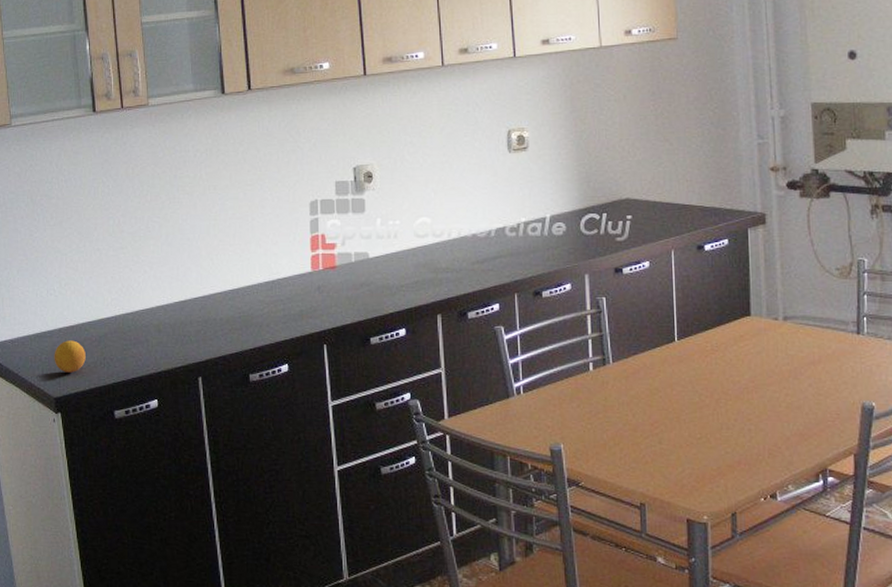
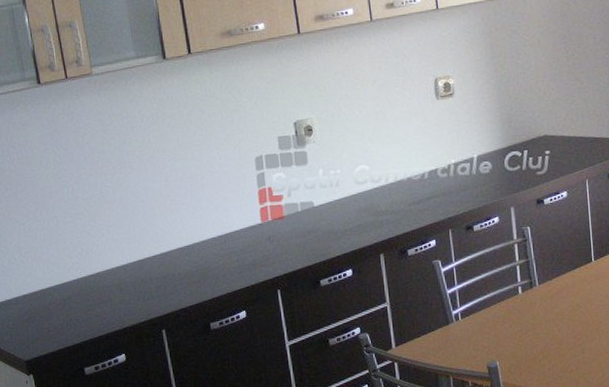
fruit: present [54,340,86,373] -> none [20,305,52,336]

